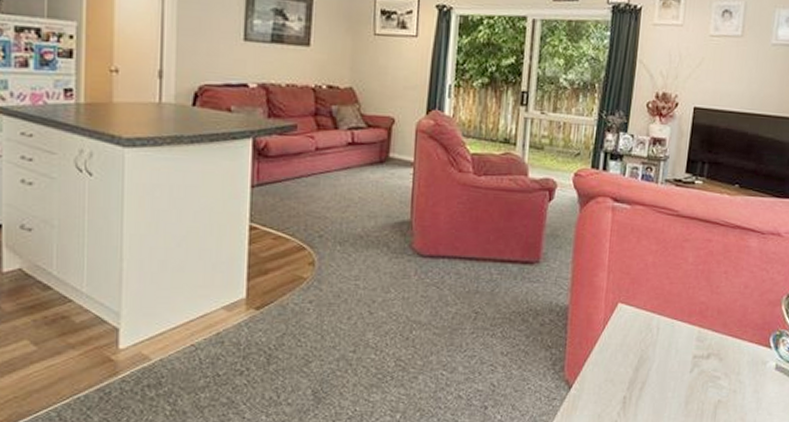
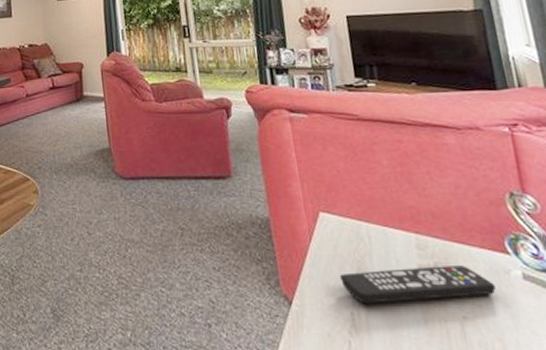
remote control: none [622,357,752,389] -> present [340,265,496,304]

